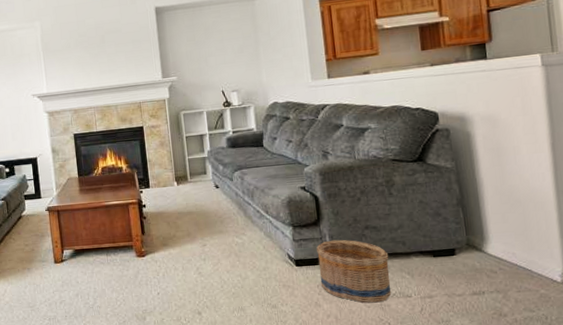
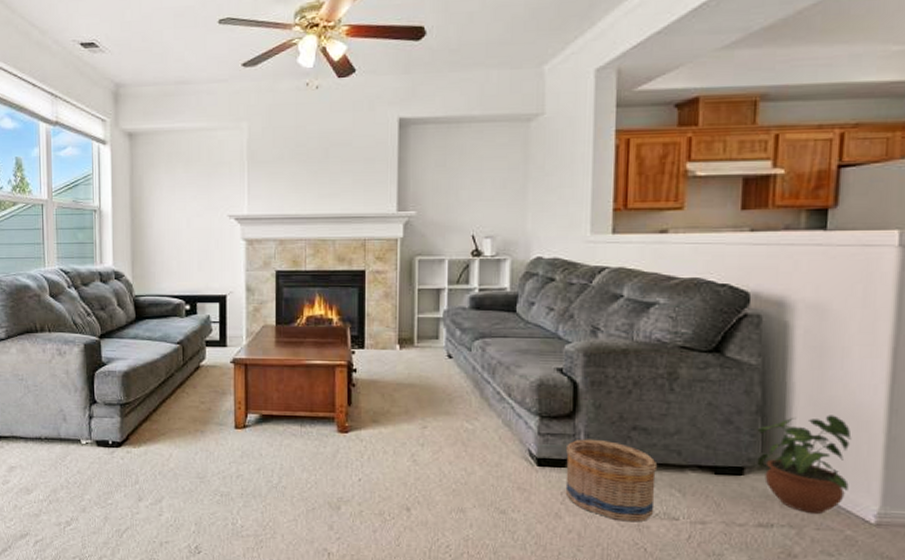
potted plant: none [460,200,537,280] -> present [757,415,852,514]

